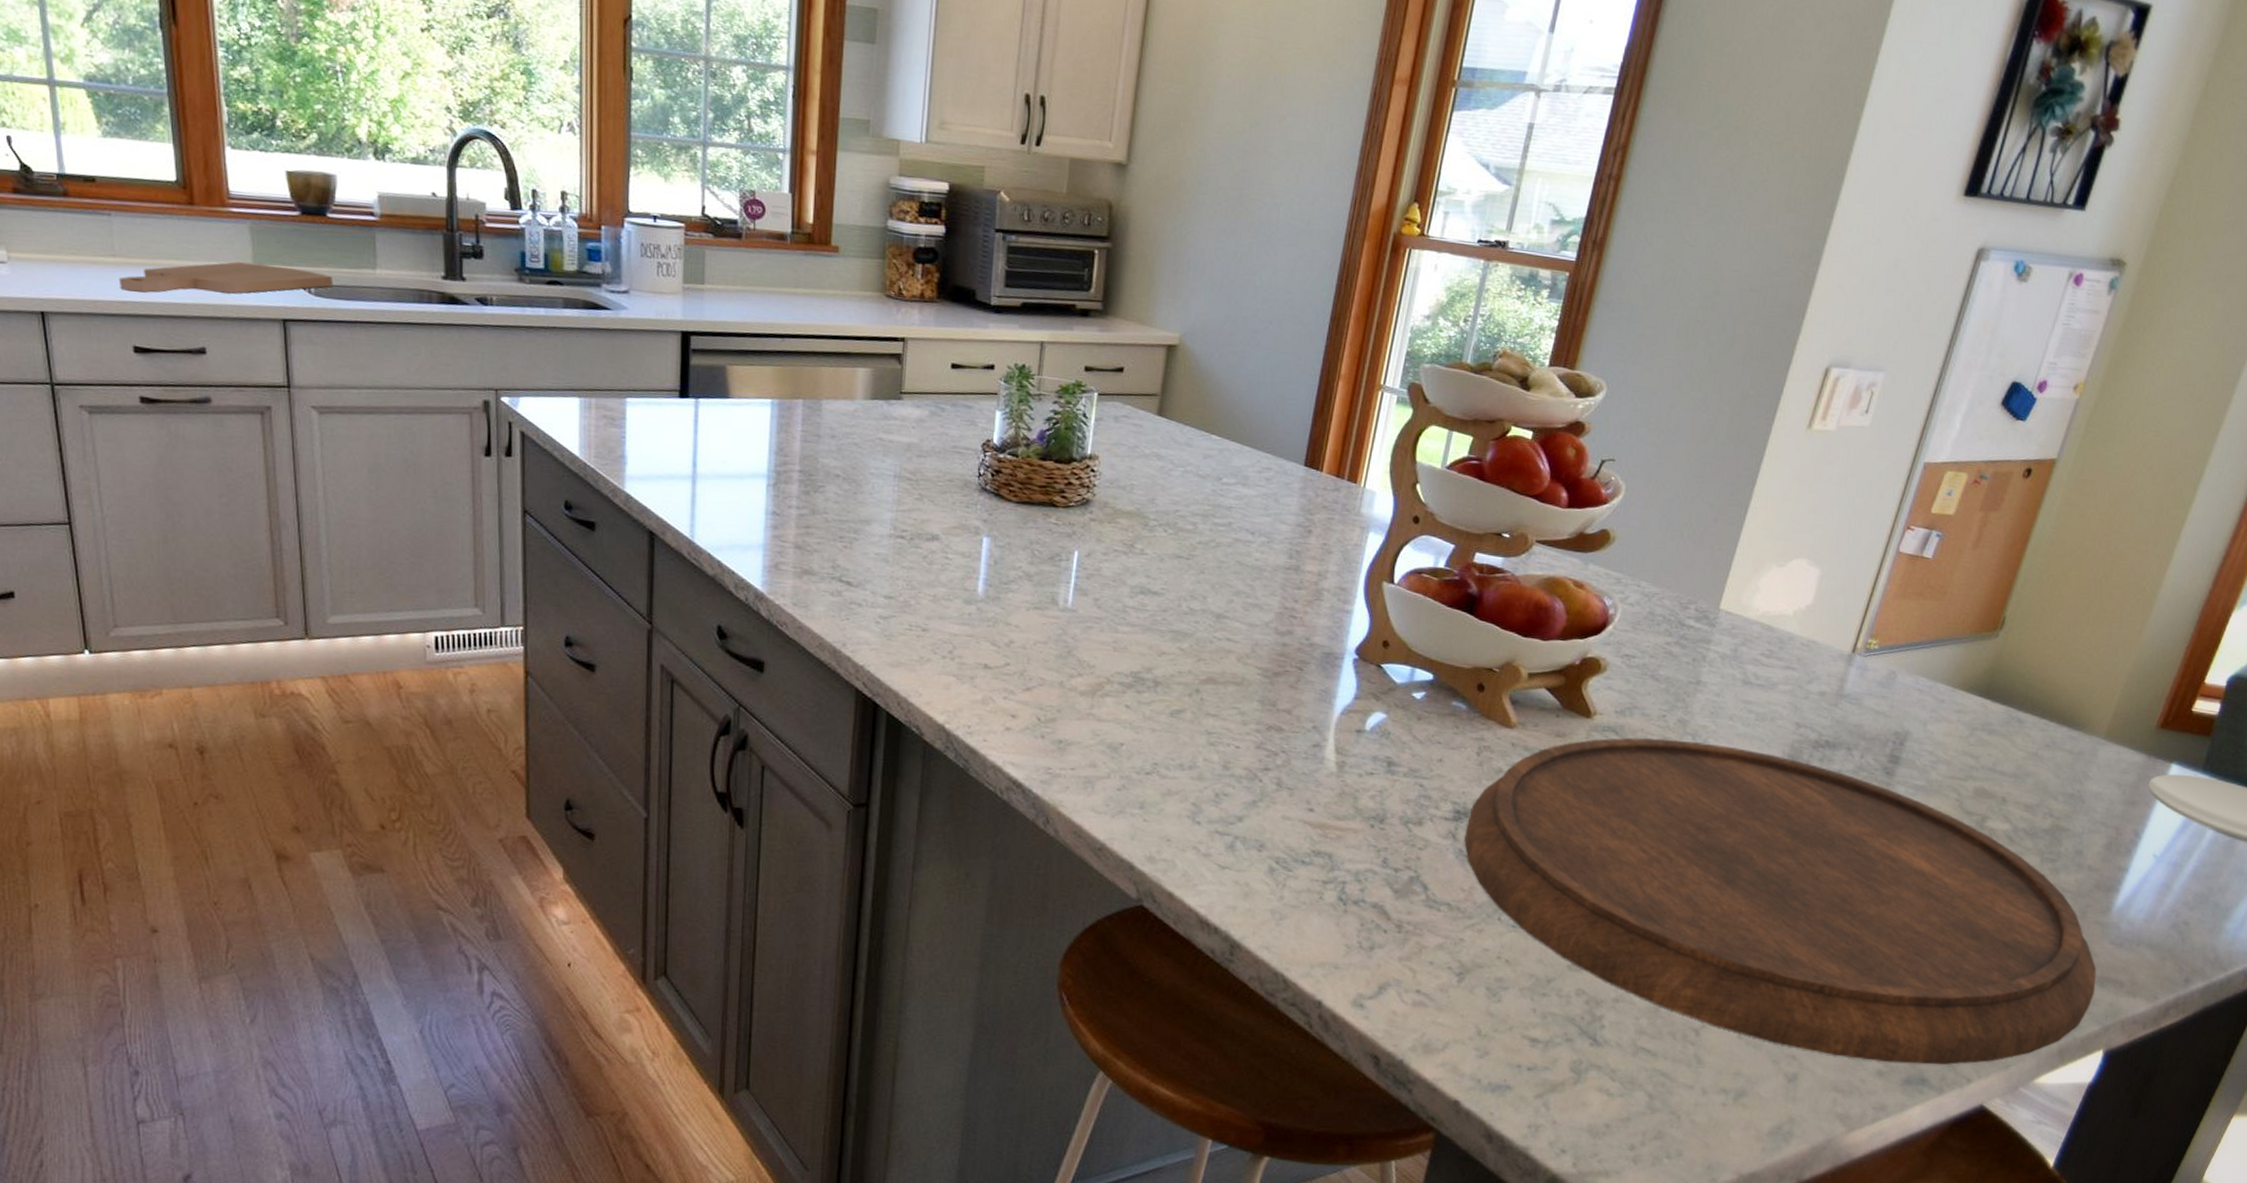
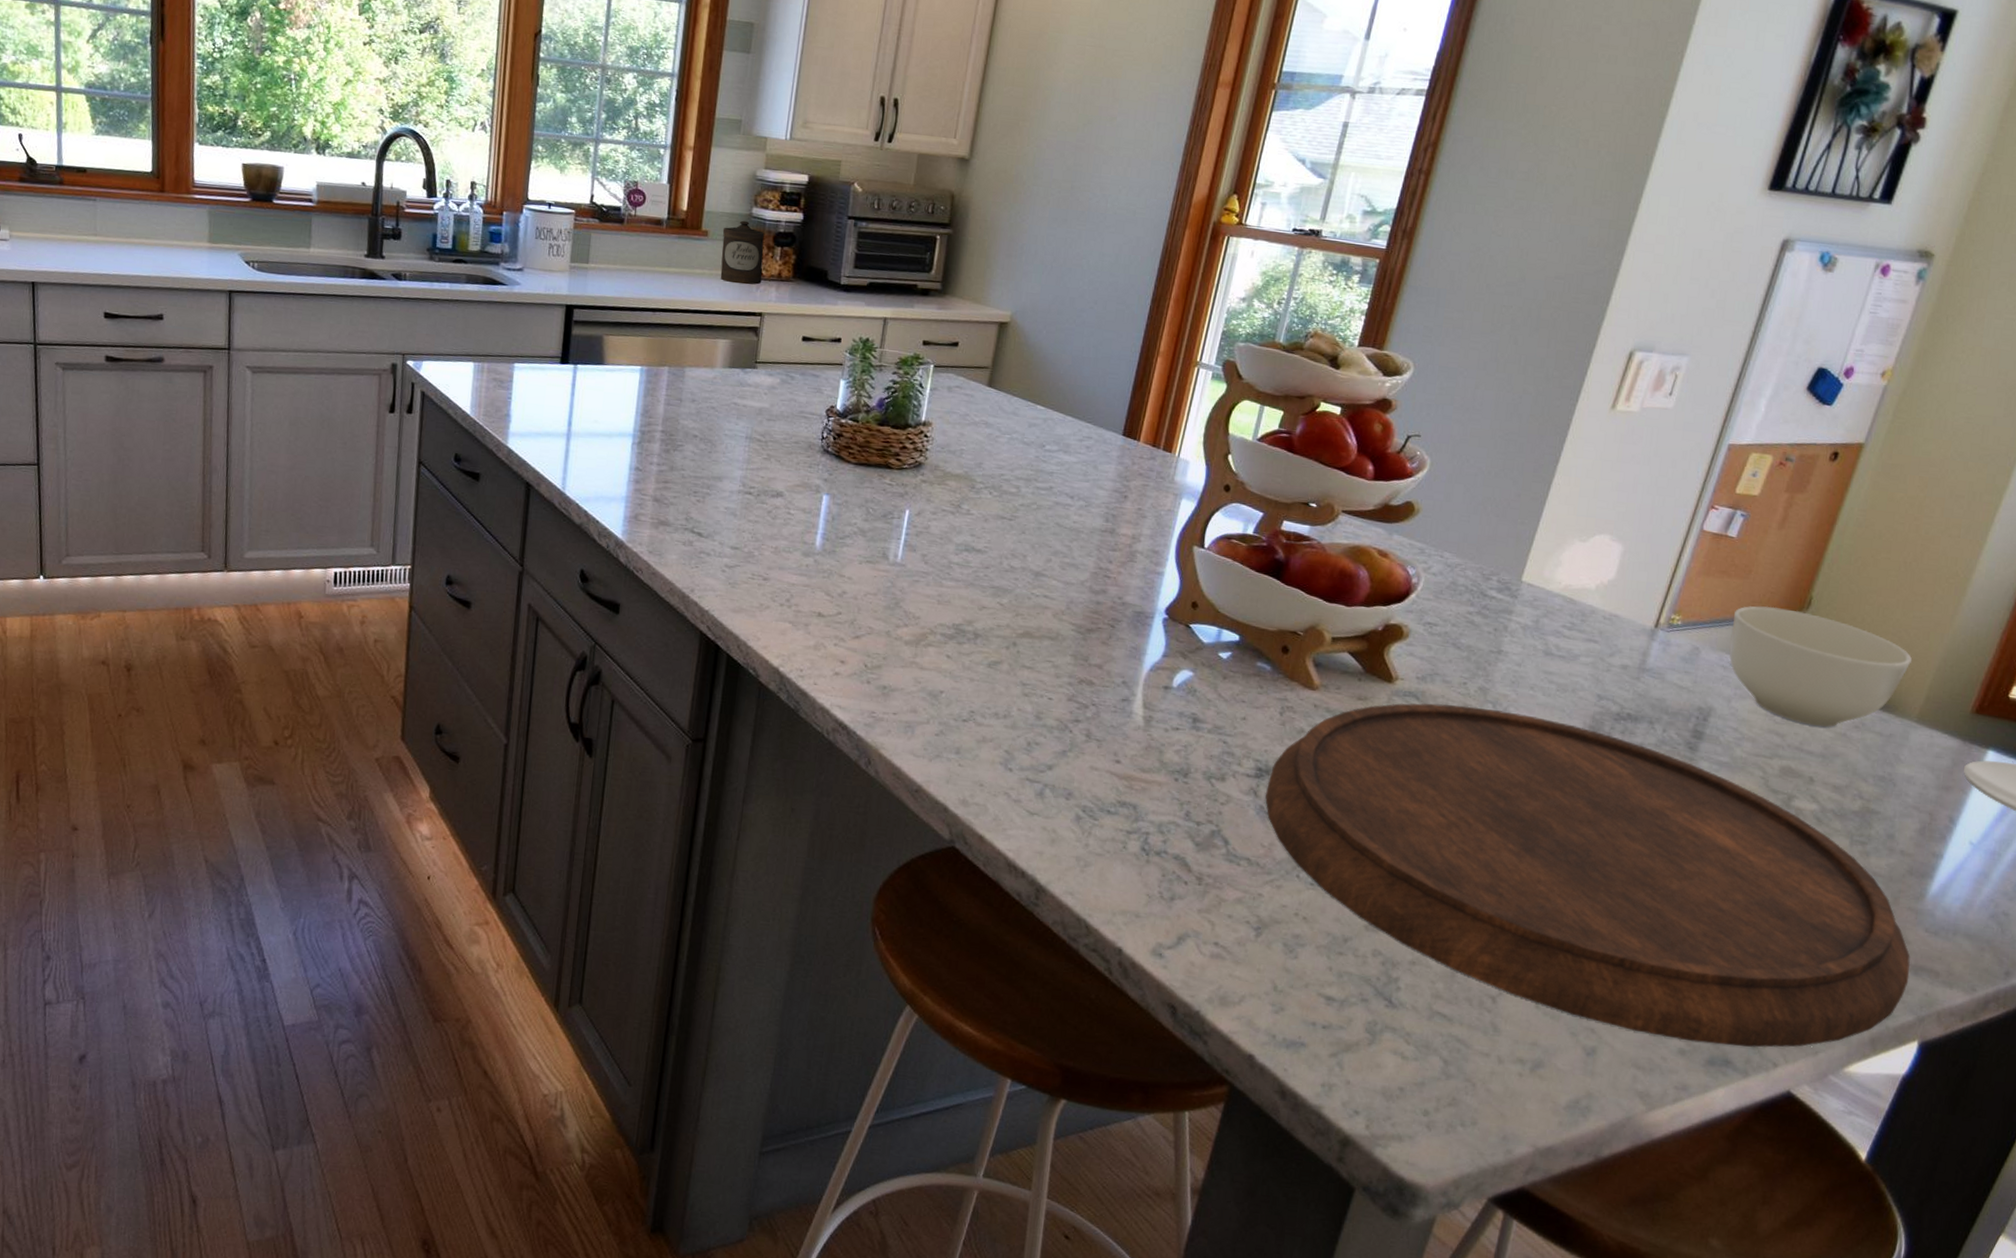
cutting board: present [118,261,334,294] -> none [97,241,274,268]
canister: none [855,234,903,307] -> present [720,220,765,285]
bowl: none [1924,627,2102,747] -> present [1729,606,1913,727]

